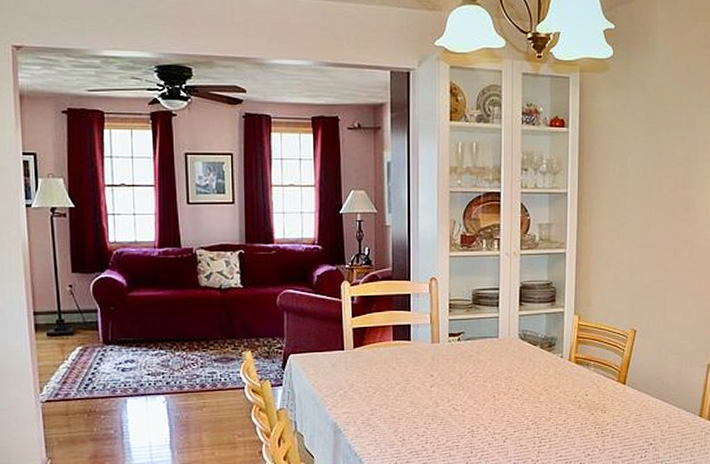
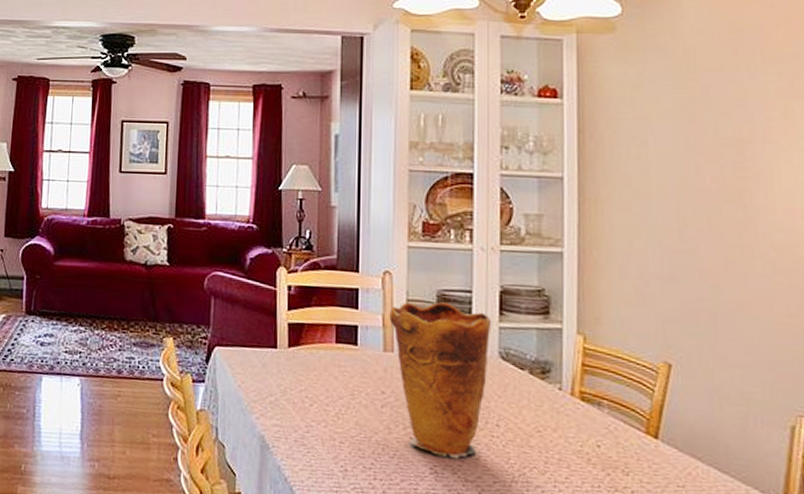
vase: none [435,299,514,419] -> present [389,302,492,459]

